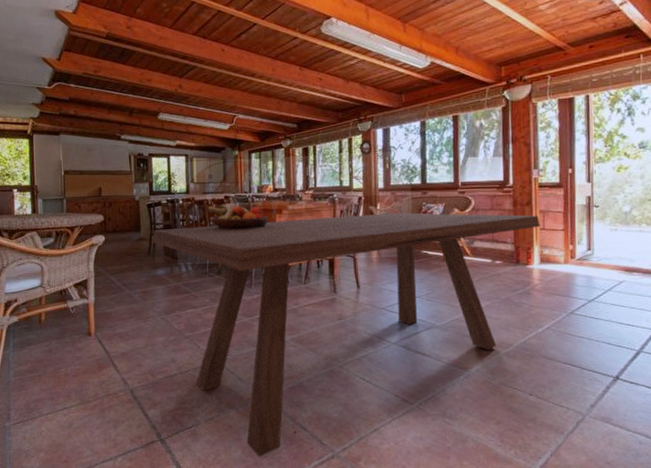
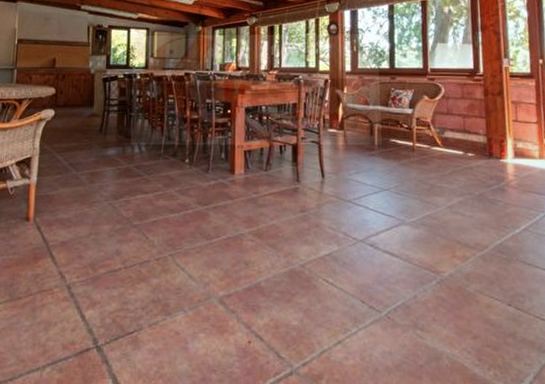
dining table: present [152,212,540,456] -> none [104,97,513,371]
fruit bowl: present [207,202,268,230] -> none [165,79,229,109]

